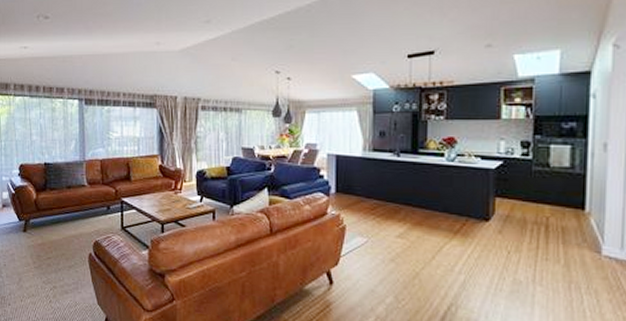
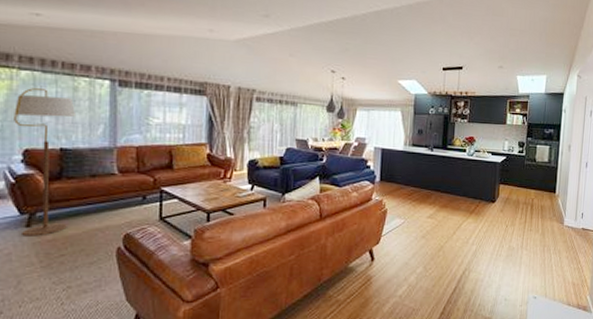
floor lamp: none [13,111,54,240] -> present [14,88,75,237]

